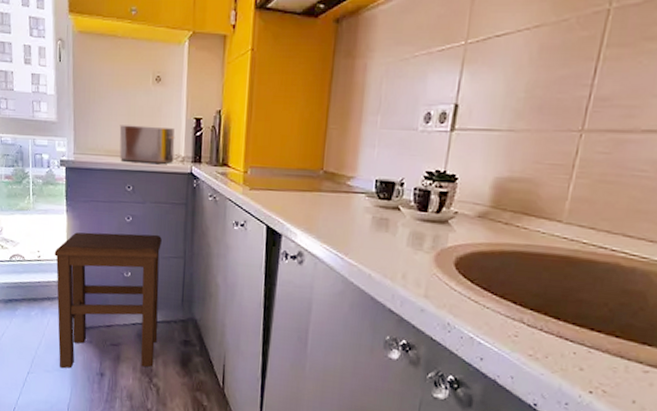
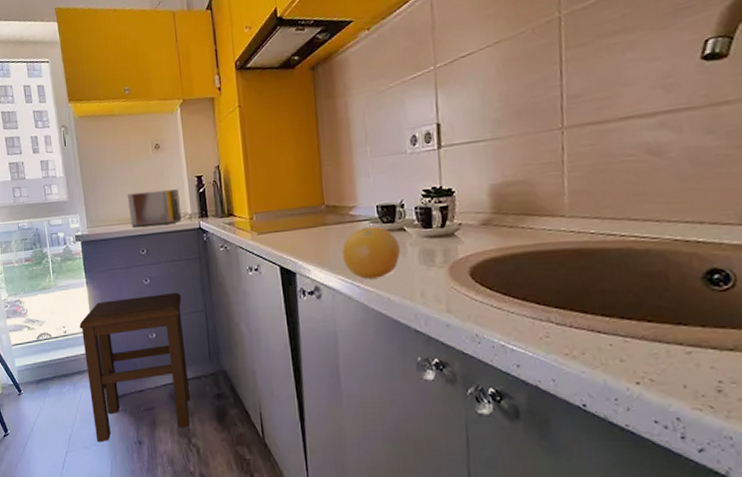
fruit: none [331,200,391,254] -> present [341,226,400,279]

